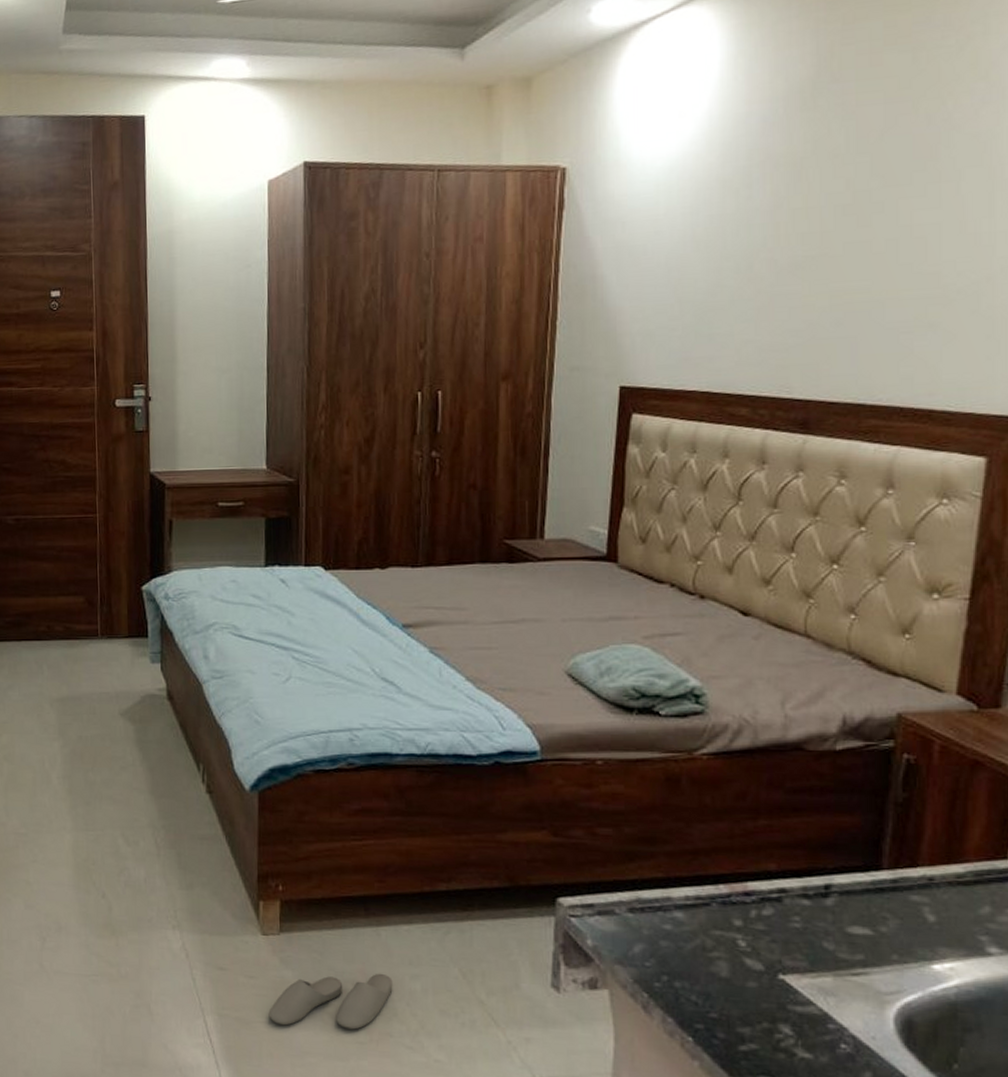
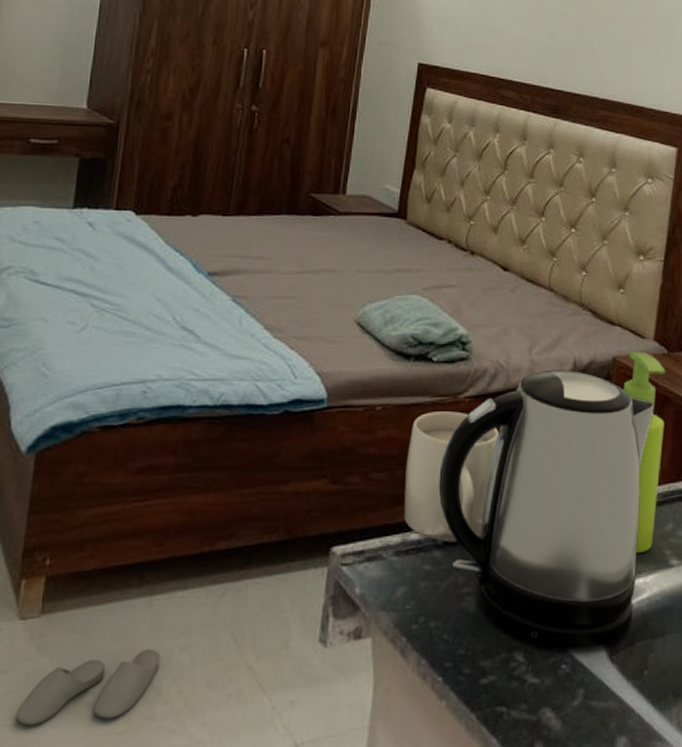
mug: none [635,768,747,905] -> present [404,411,499,543]
kettle: none [676,726,961,1032] -> present [438,369,655,650]
soap dispenser: none [913,708,975,937] -> present [623,352,665,554]

